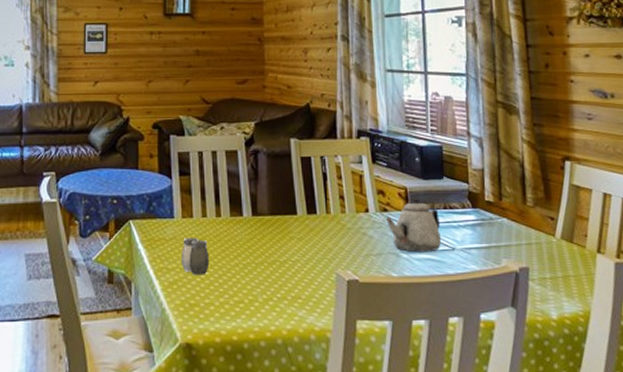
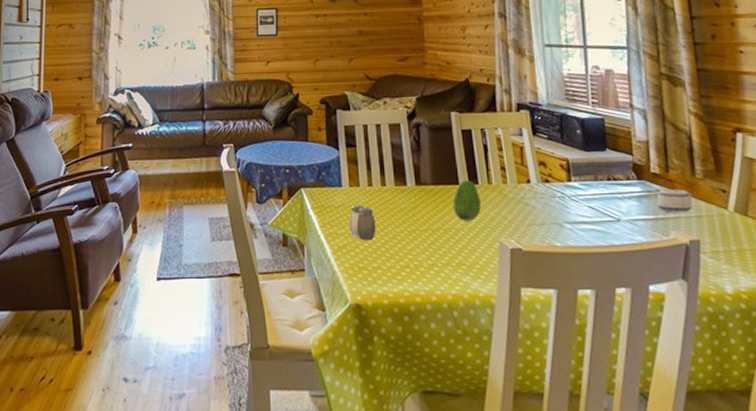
fruit: none [290,210,319,253] -> present [452,180,481,221]
teapot: present [386,199,442,253] -> none [548,171,607,223]
mug: none [490,217,523,241] -> present [657,190,693,213]

